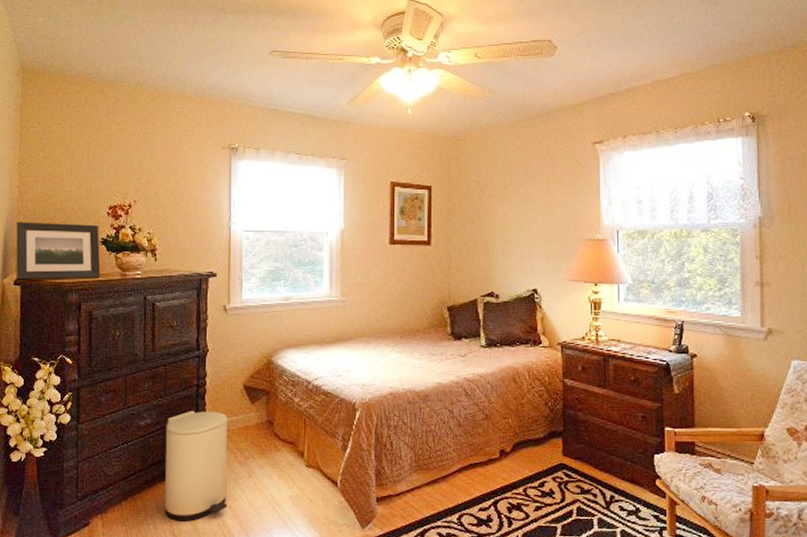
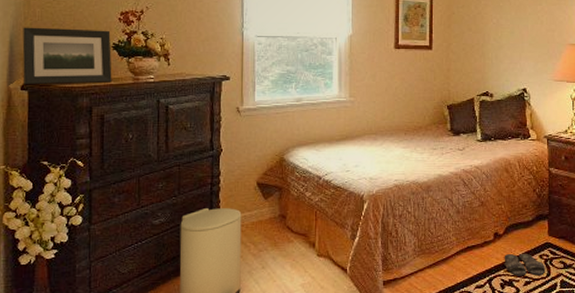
slippers: none [511,475,560,501] -> present [504,254,546,276]

